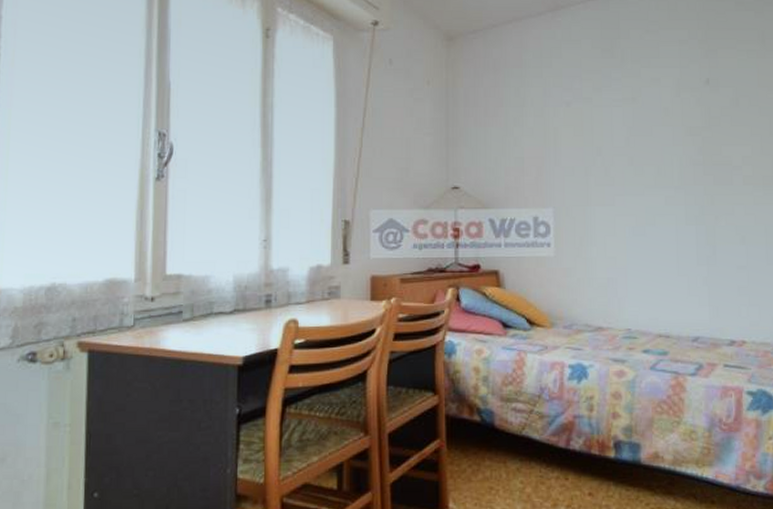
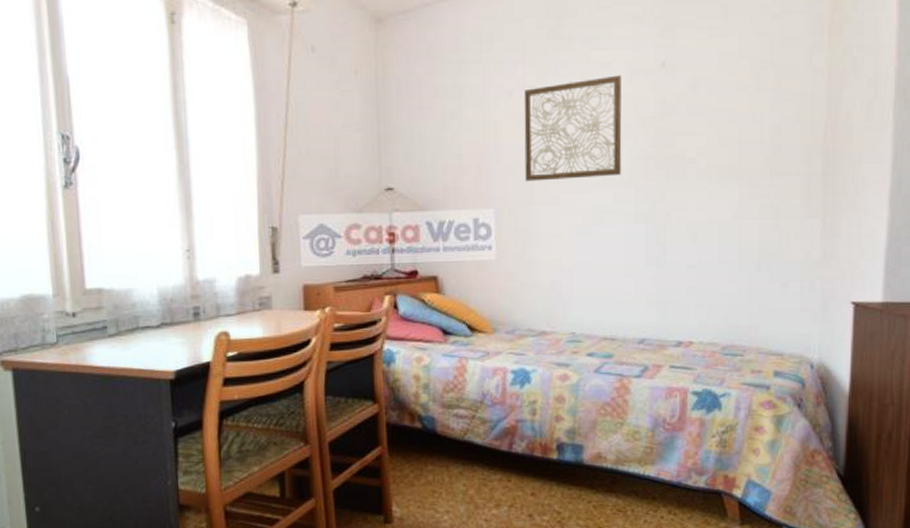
wall art: none [580,90,672,184] -> present [524,75,622,182]

